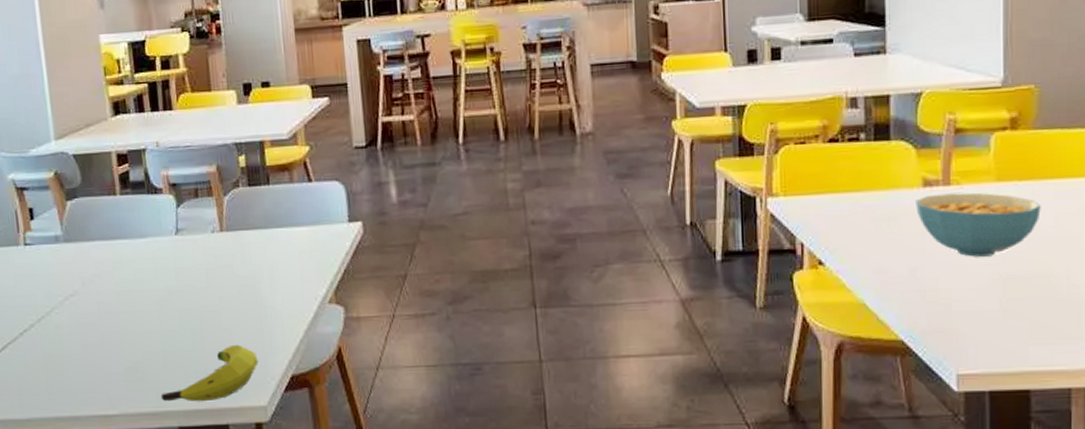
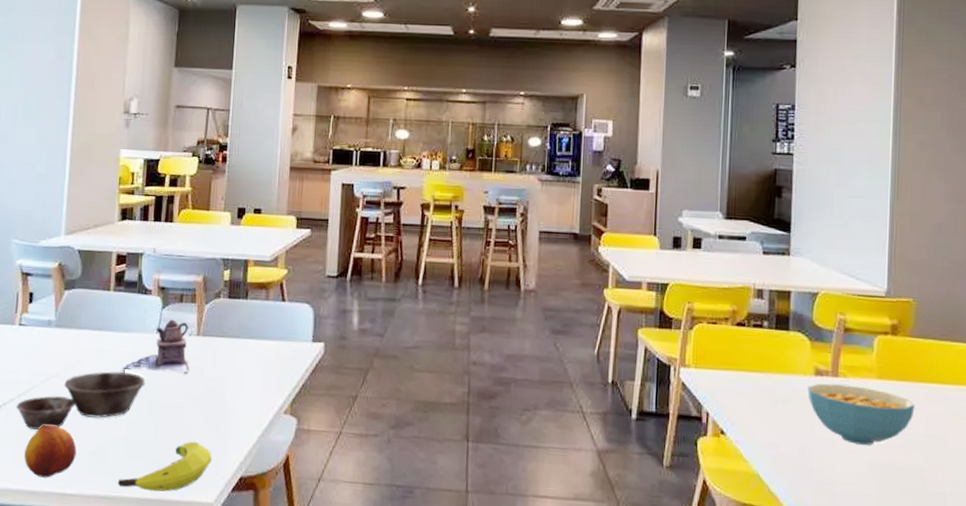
bowl: none [38,281,173,353] -> present [16,371,146,430]
fruit: none [56,346,112,402] -> present [24,424,77,478]
teapot: none [144,217,218,279] -> present [122,319,190,374]

